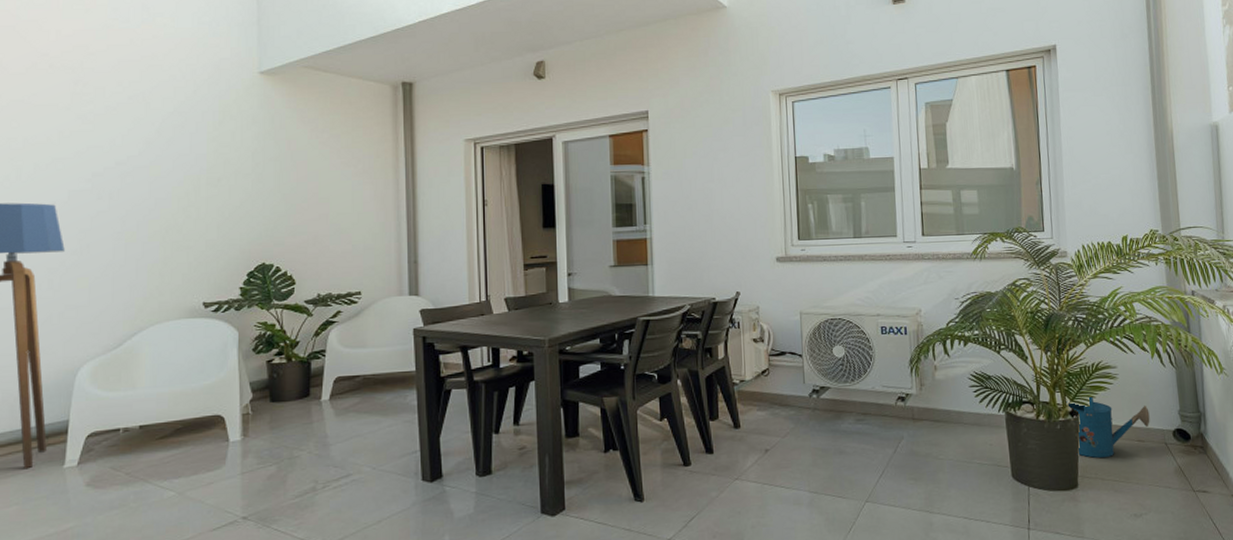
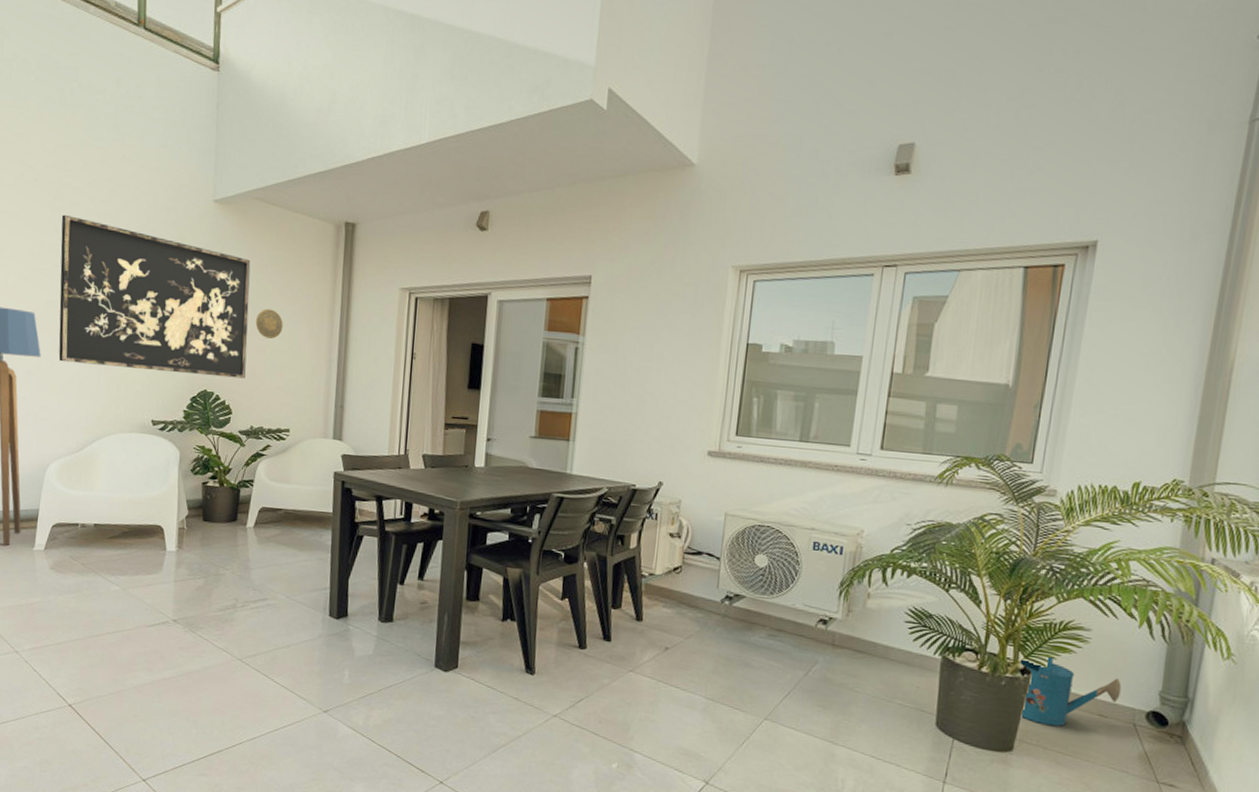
decorative wall panel: none [84,99,307,254] -> present [58,214,251,379]
decorative plate: none [314,173,345,203] -> present [255,309,283,339]

